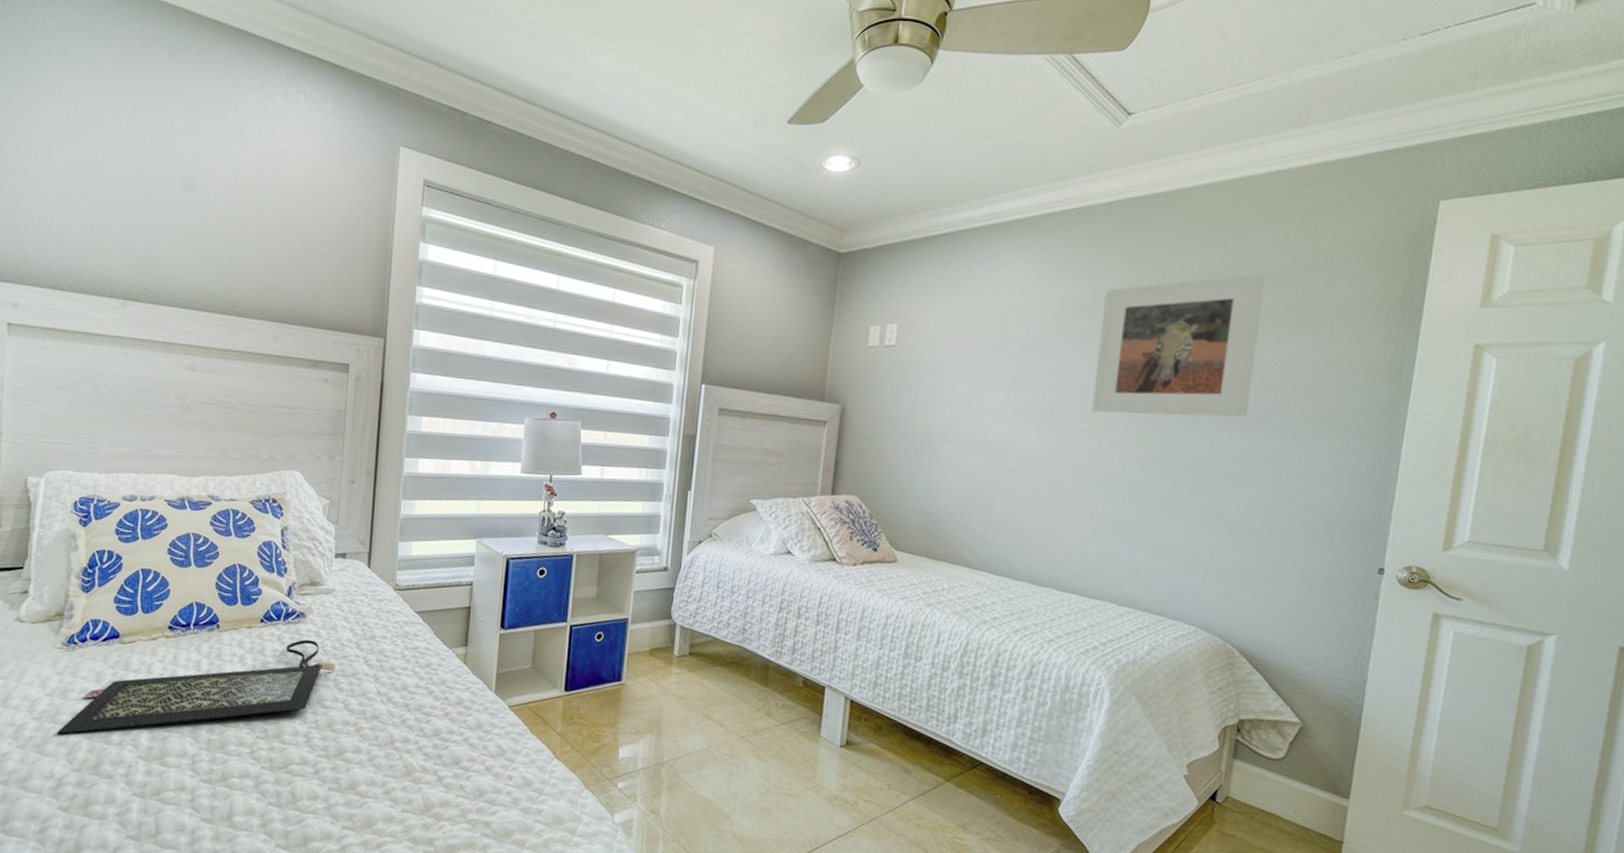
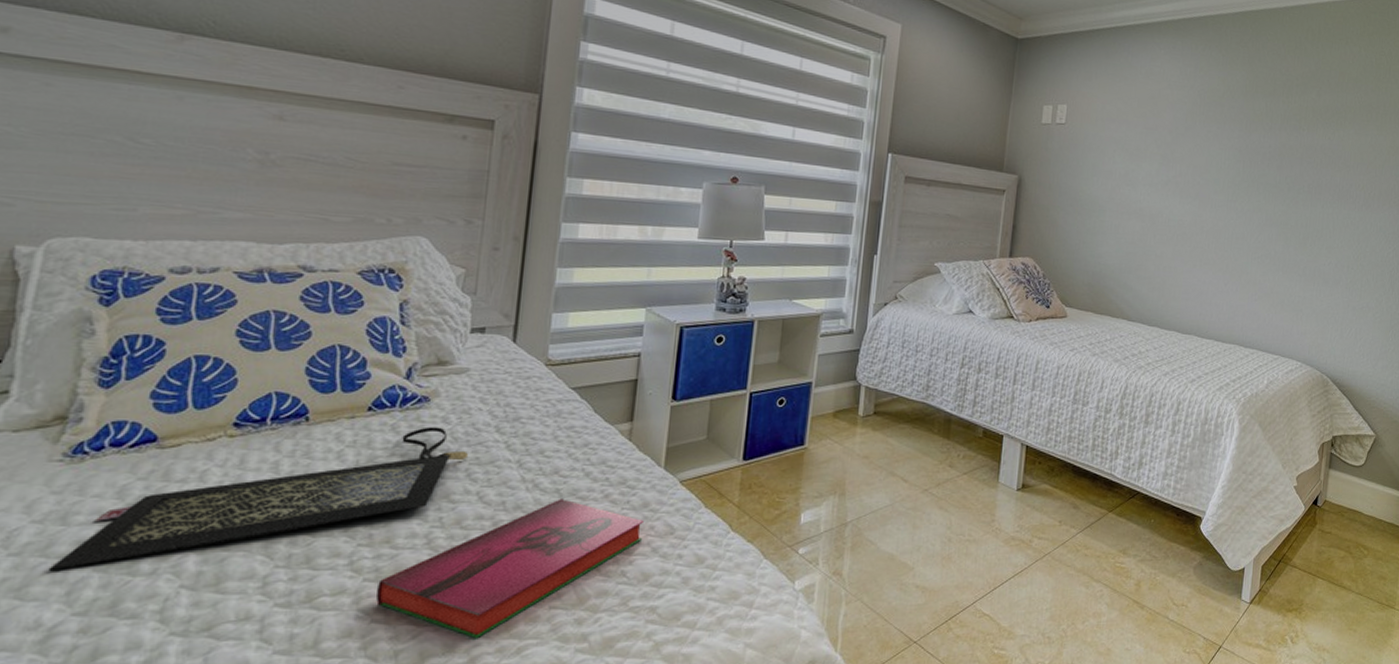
hardback book: none [270,712,479,830] -> present [375,499,645,639]
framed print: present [1091,273,1266,417] -> none [1223,78,1346,192]

